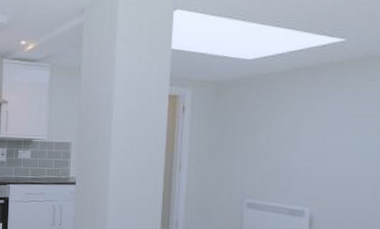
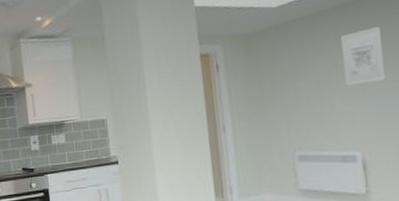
wall art: none [307,90,353,145] -> present [340,25,386,86]

